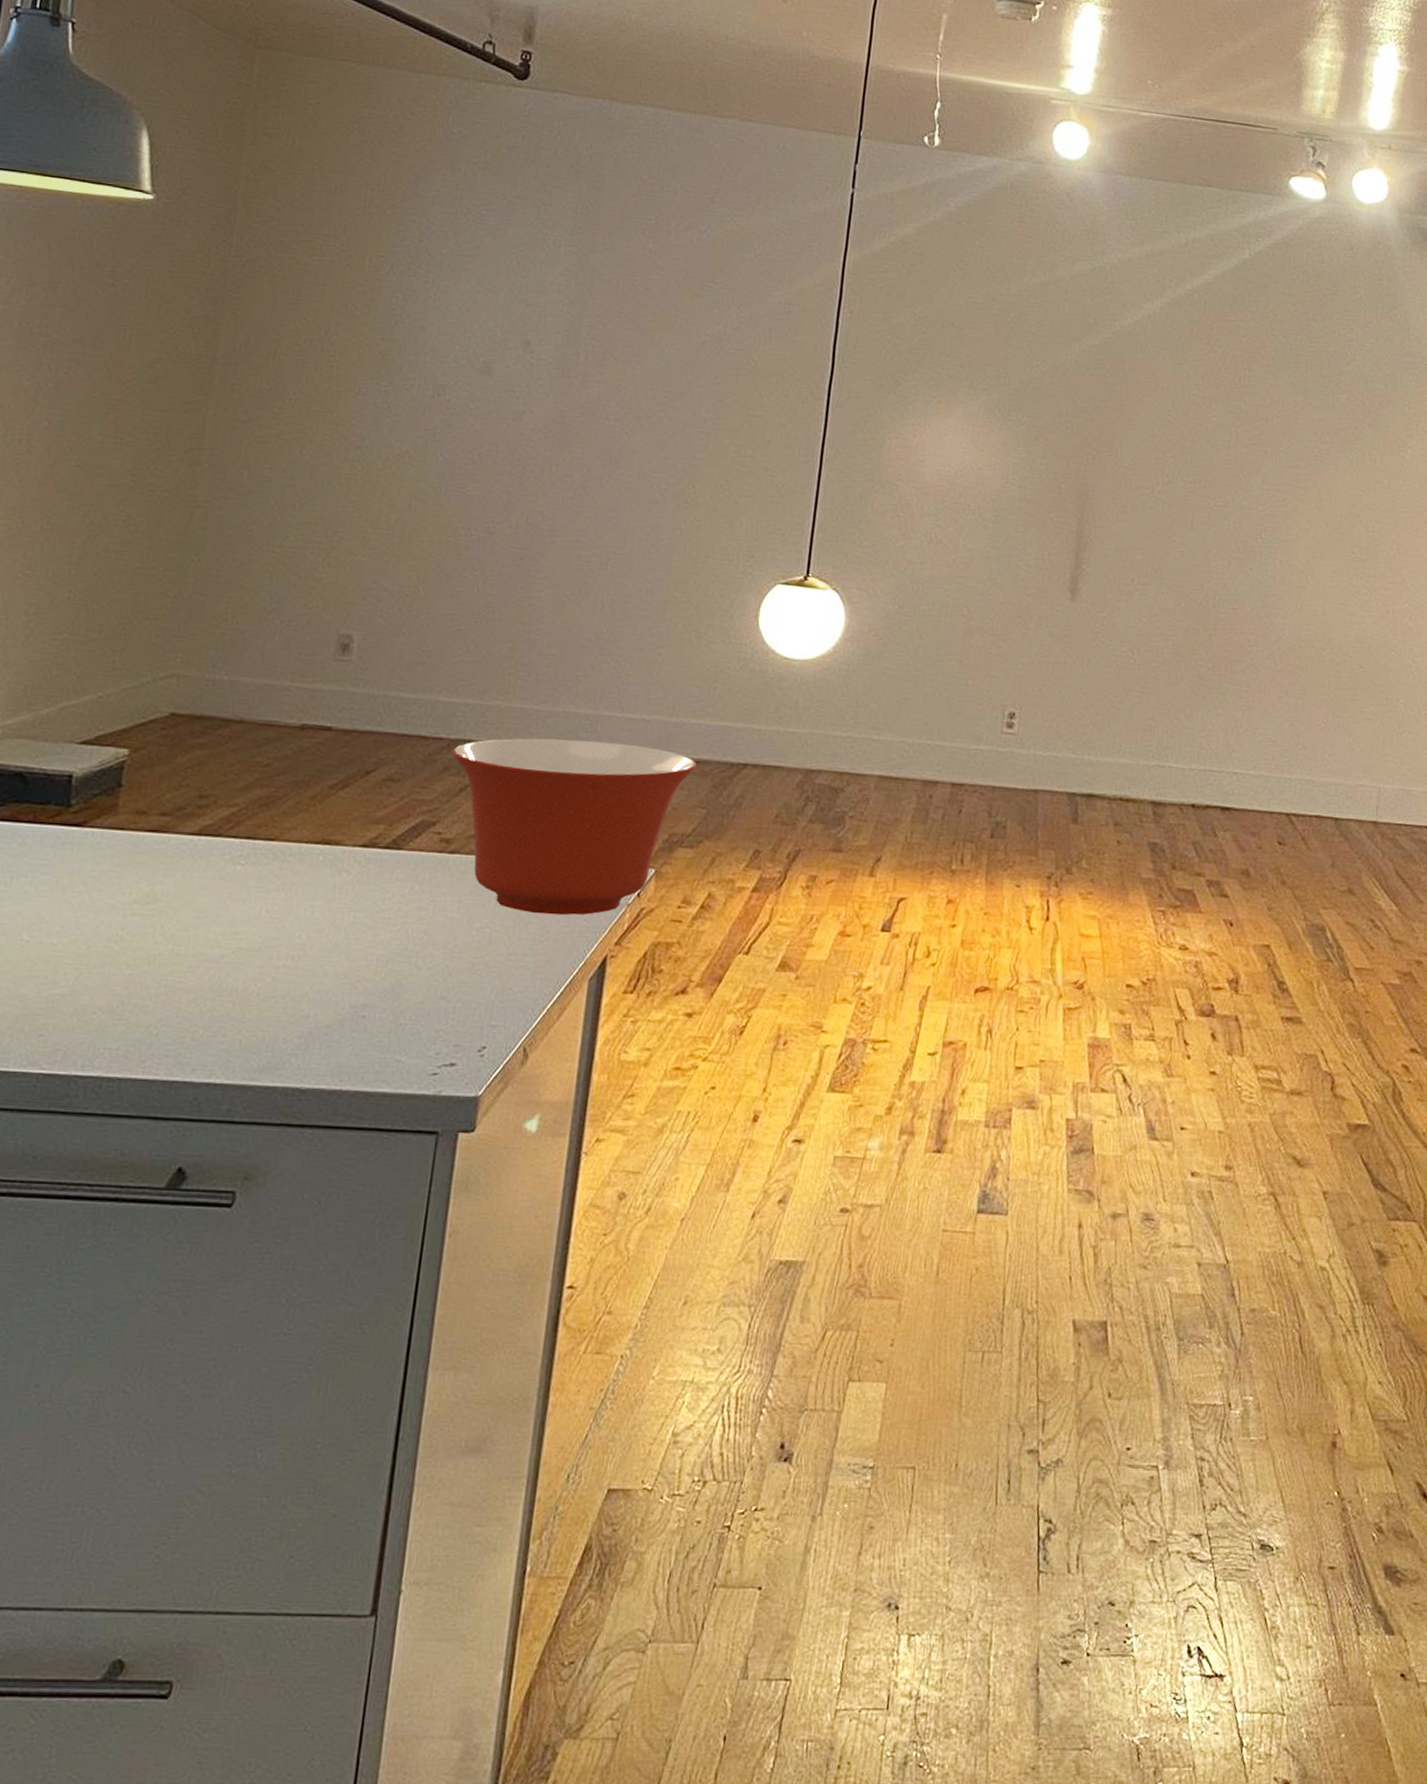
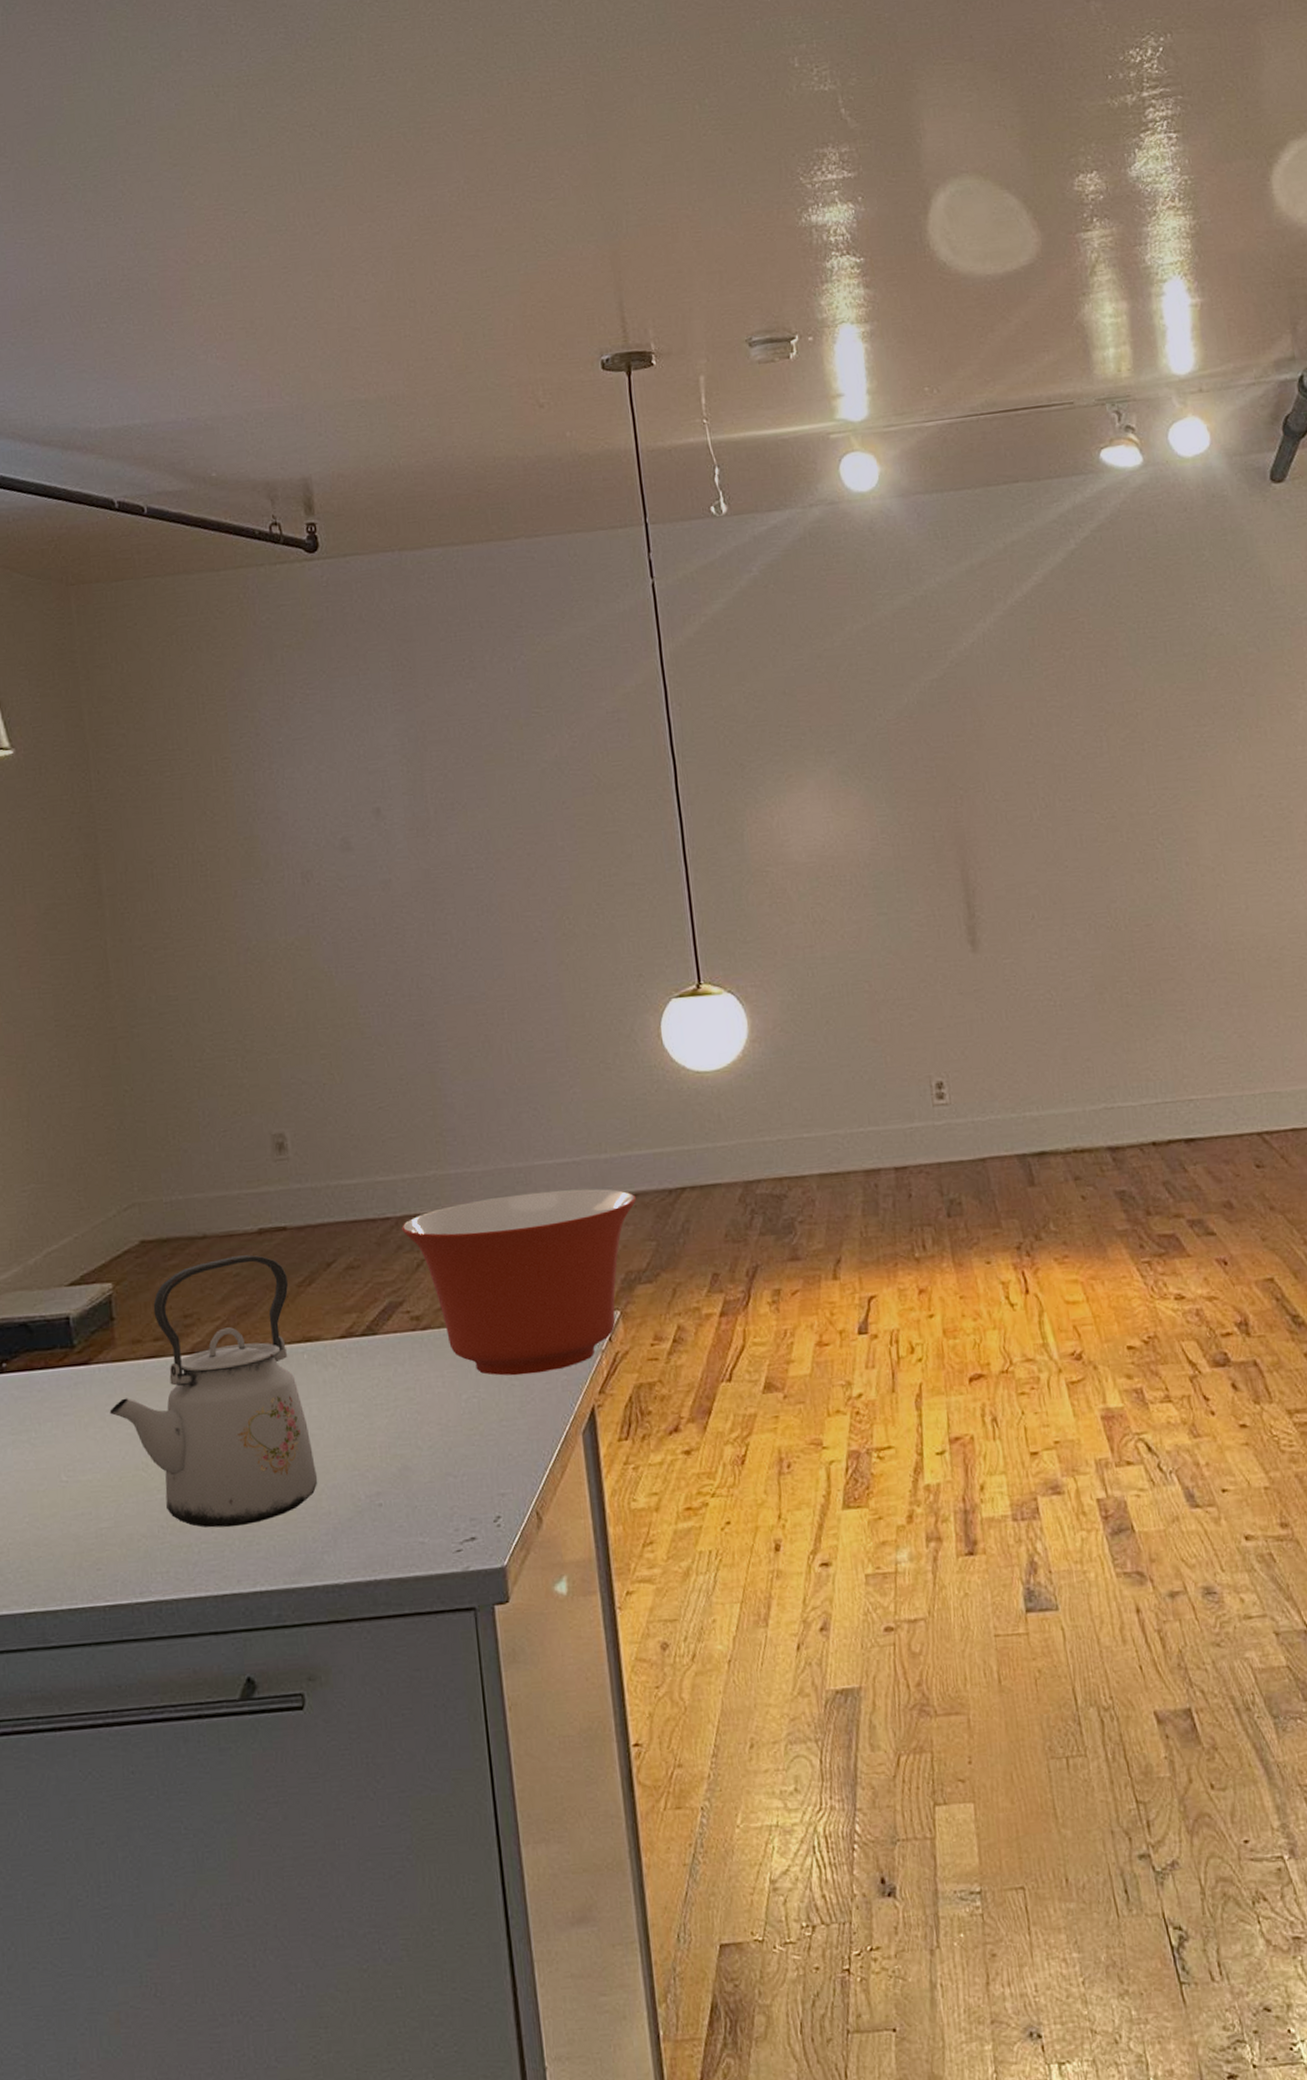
kettle: none [93,746,321,1015] -> present [109,1255,318,1528]

